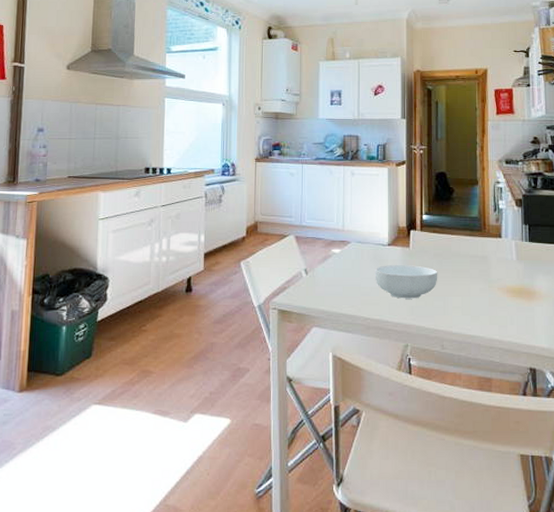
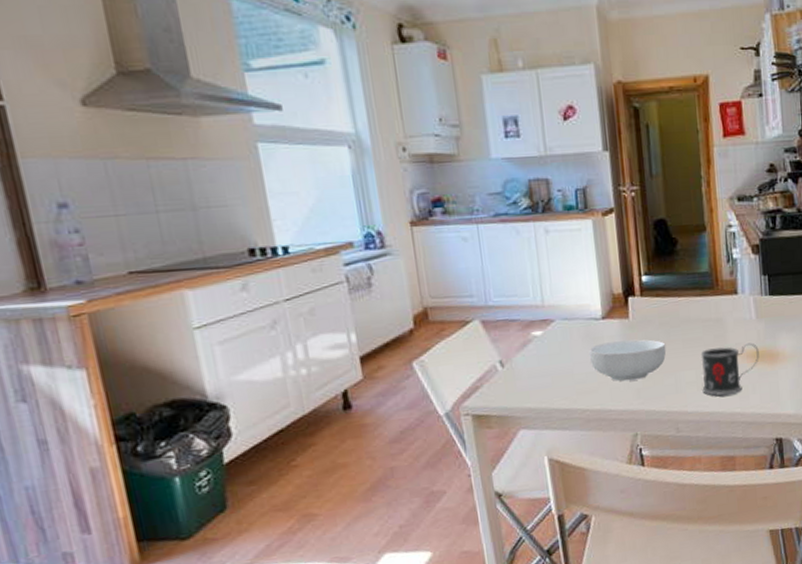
mug: none [466,280,518,323] -> present [700,343,759,396]

